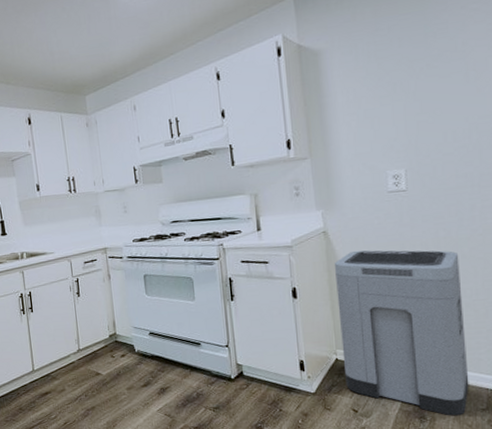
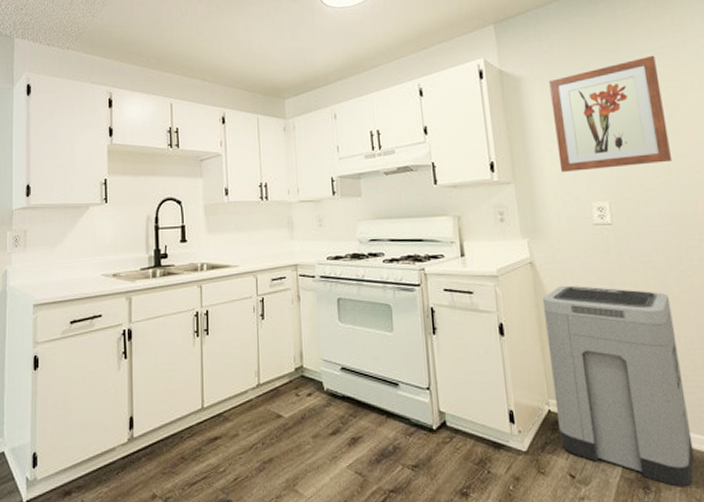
wall art: none [350,12,475,144] -> present [549,55,673,172]

